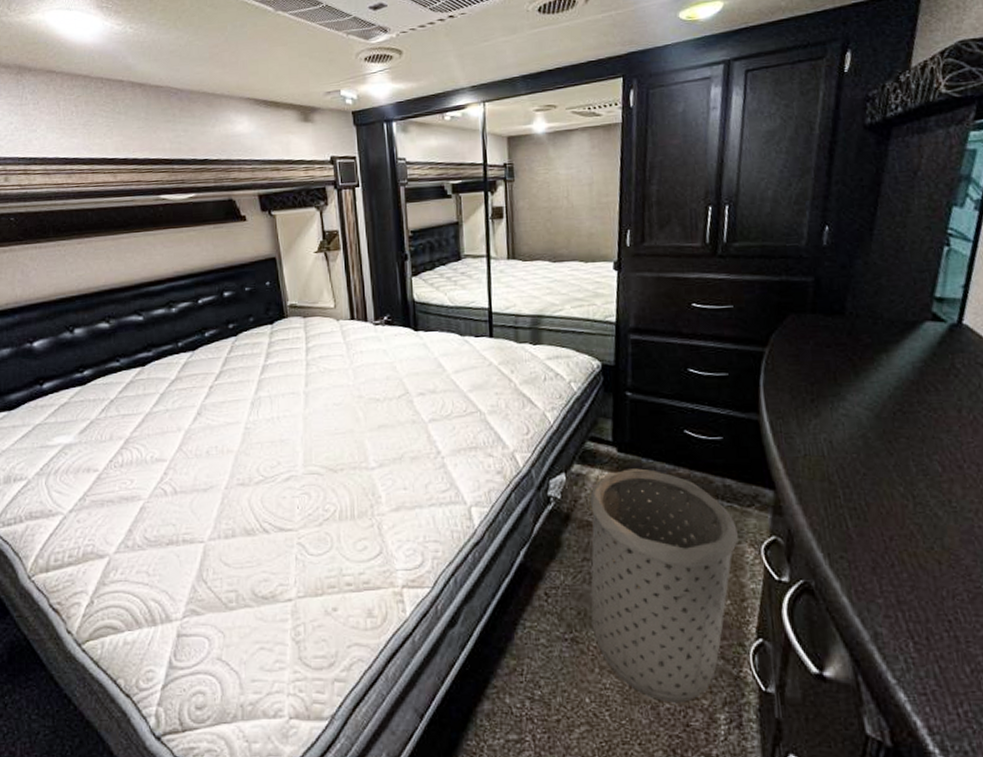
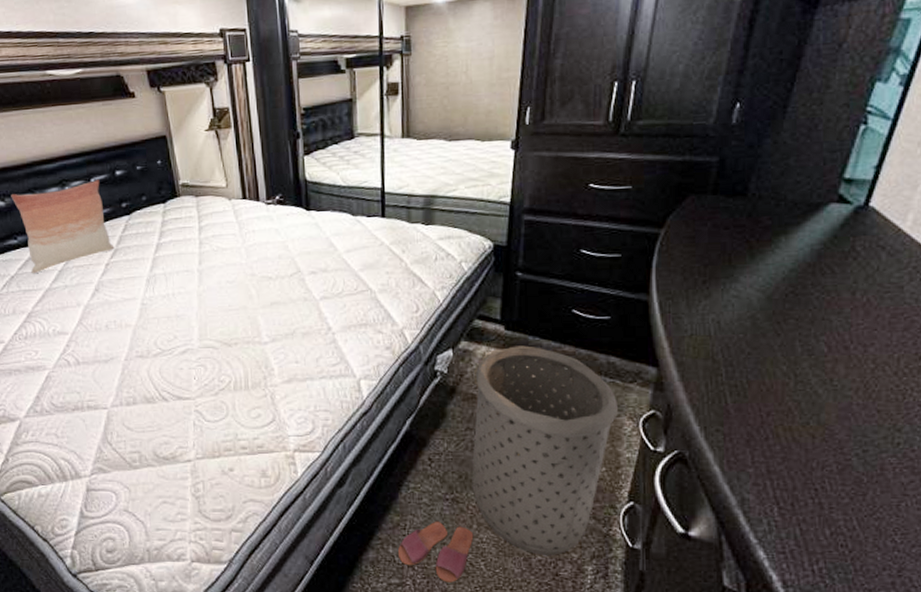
pillow: none [116,301,219,398] -> present [11,180,115,274]
slippers: none [514,664,597,737] -> present [397,521,474,583]

